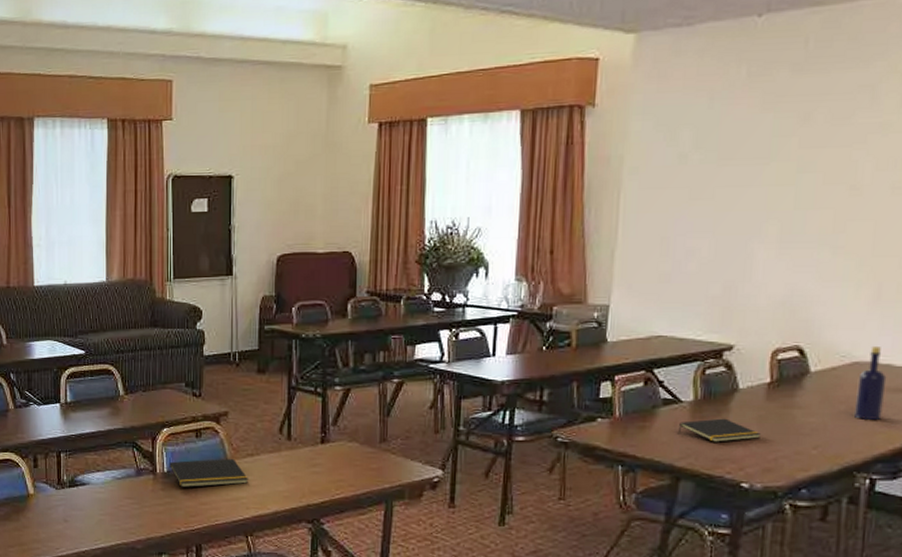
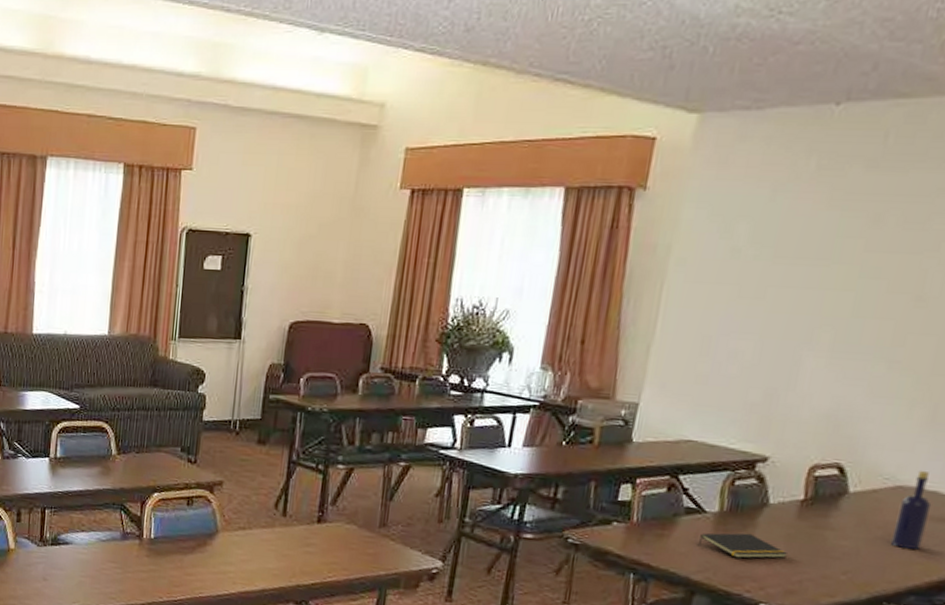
notepad: present [168,458,248,488] -> none [154,528,238,558]

